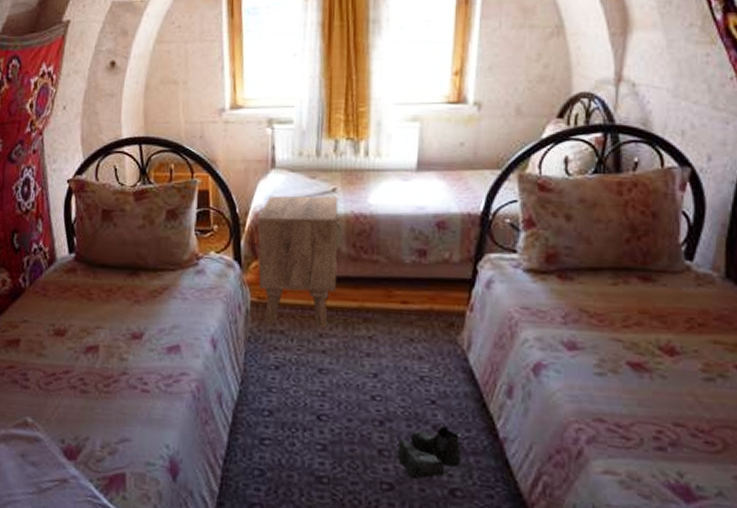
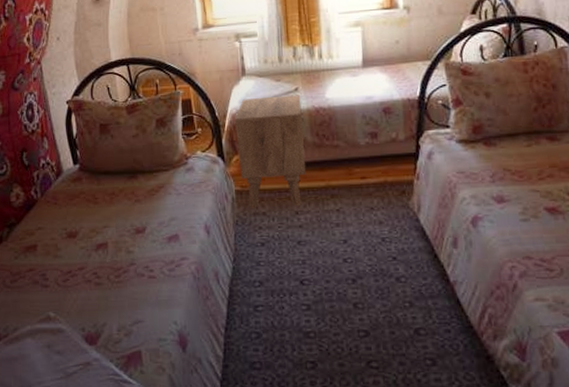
boots: present [398,424,461,480] -> none [369,276,421,325]

